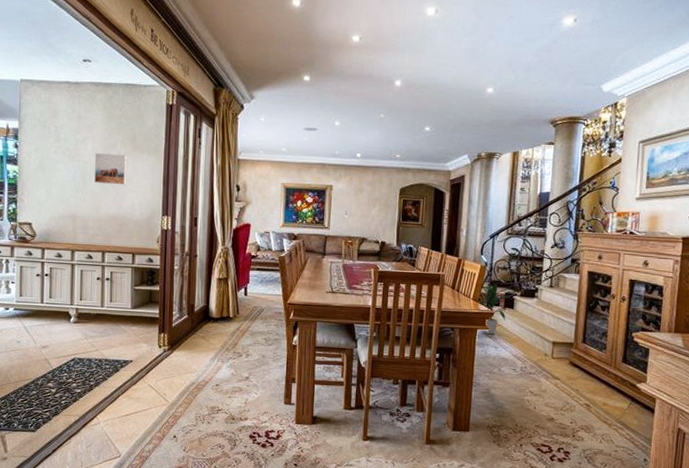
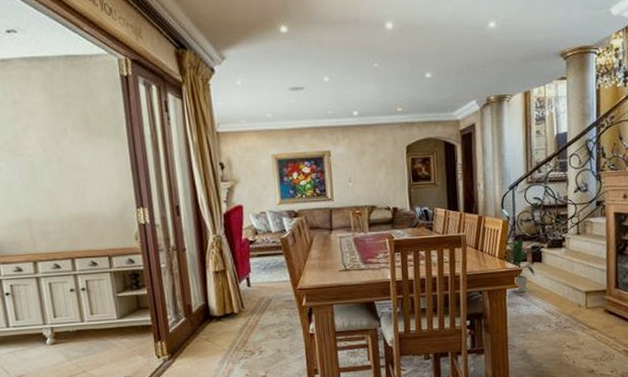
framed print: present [95,153,127,185] -> none [42,141,87,179]

